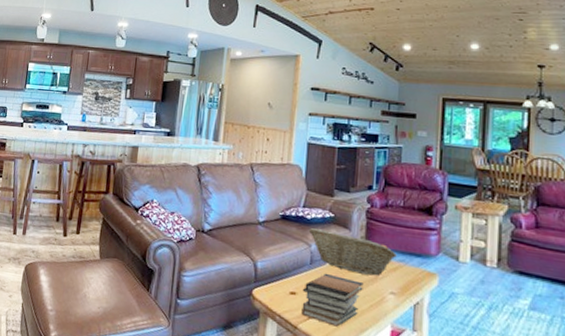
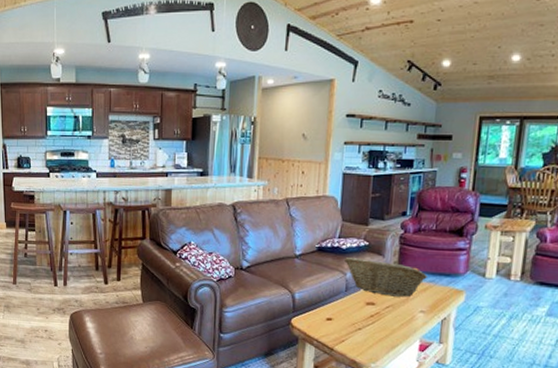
book stack: present [301,273,364,327] -> none [337,298,396,346]

